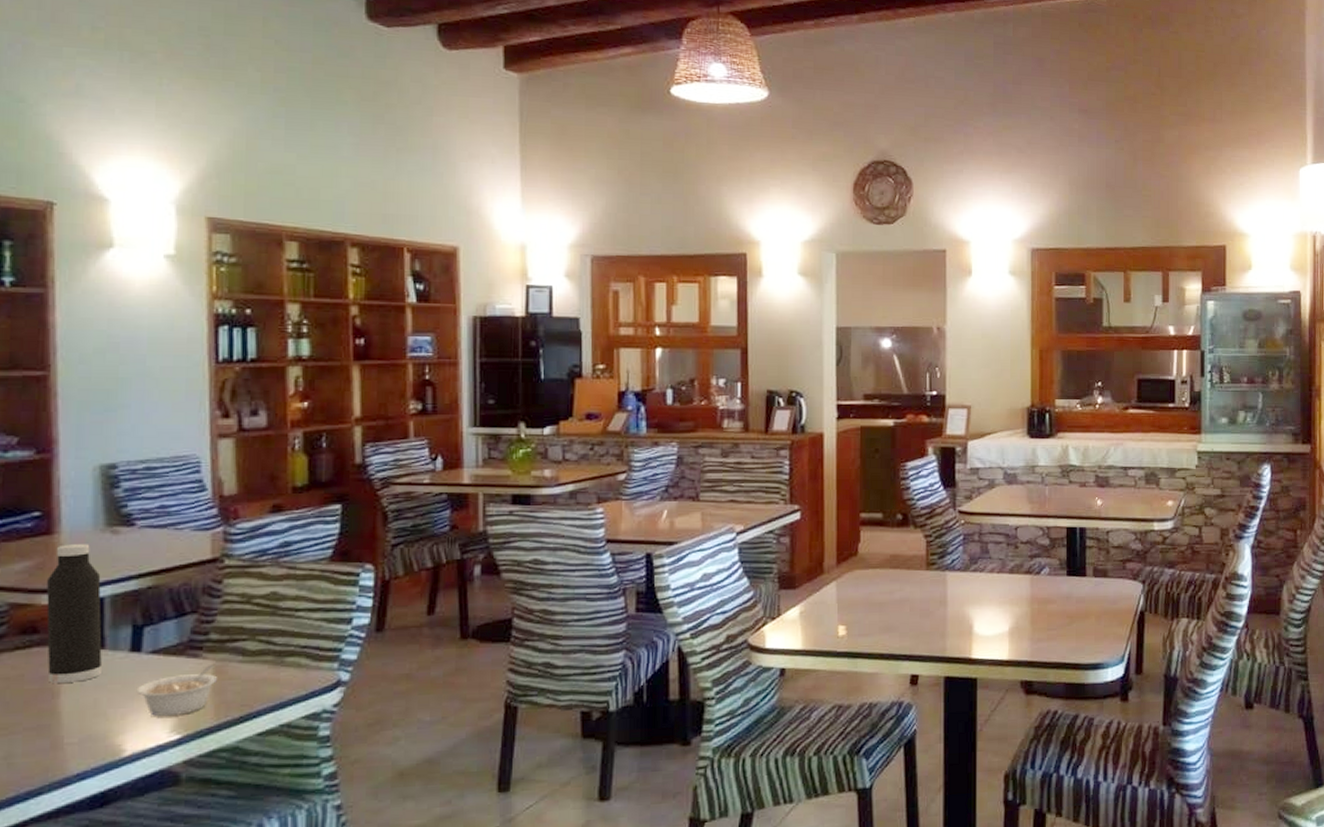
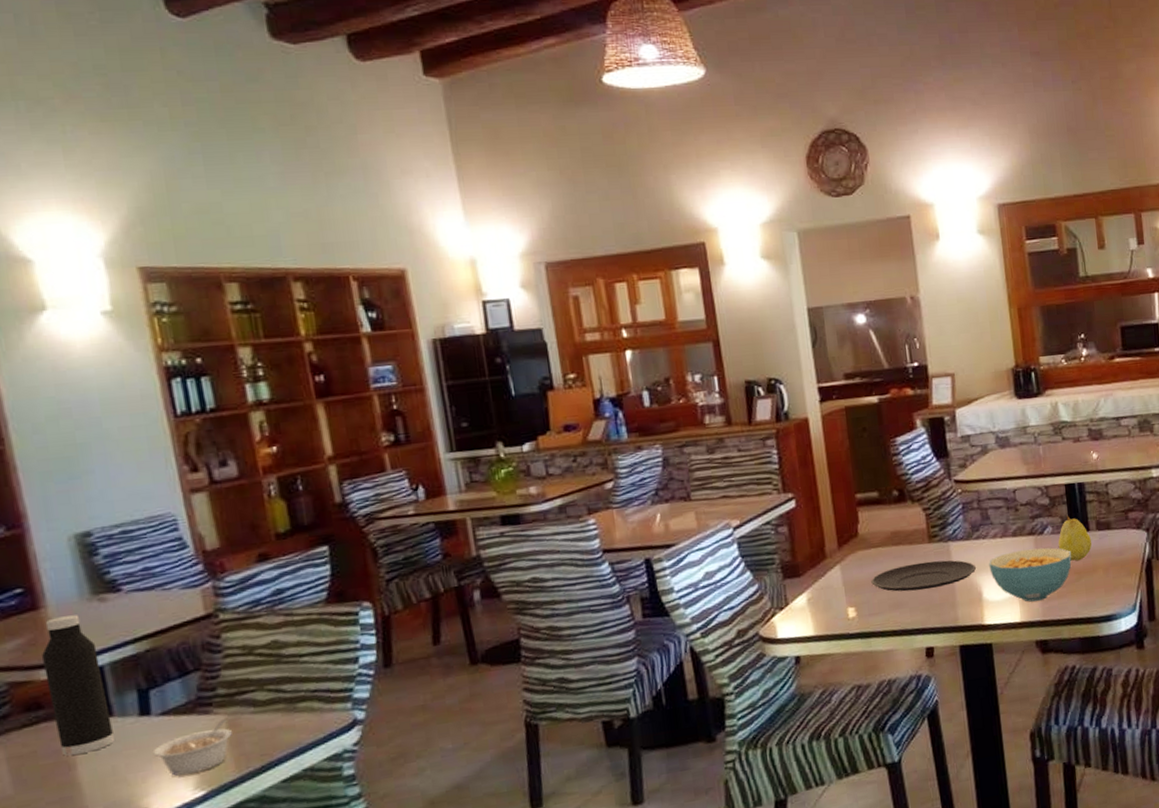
plate: none [865,588,971,616] -> present [871,560,977,592]
cereal bowl: none [983,588,1065,641] -> present [989,547,1072,602]
fruit: none [1053,558,1088,605] -> present [1057,515,1092,561]

